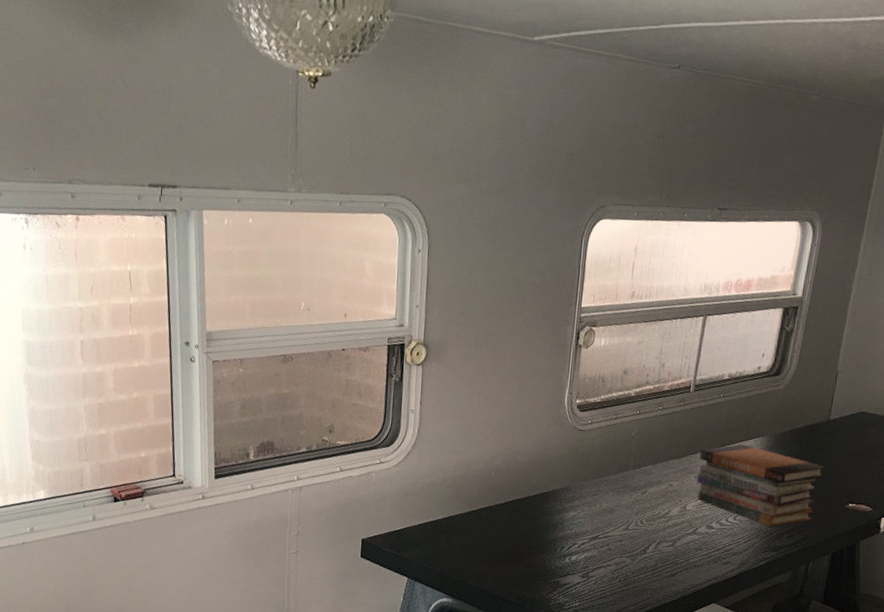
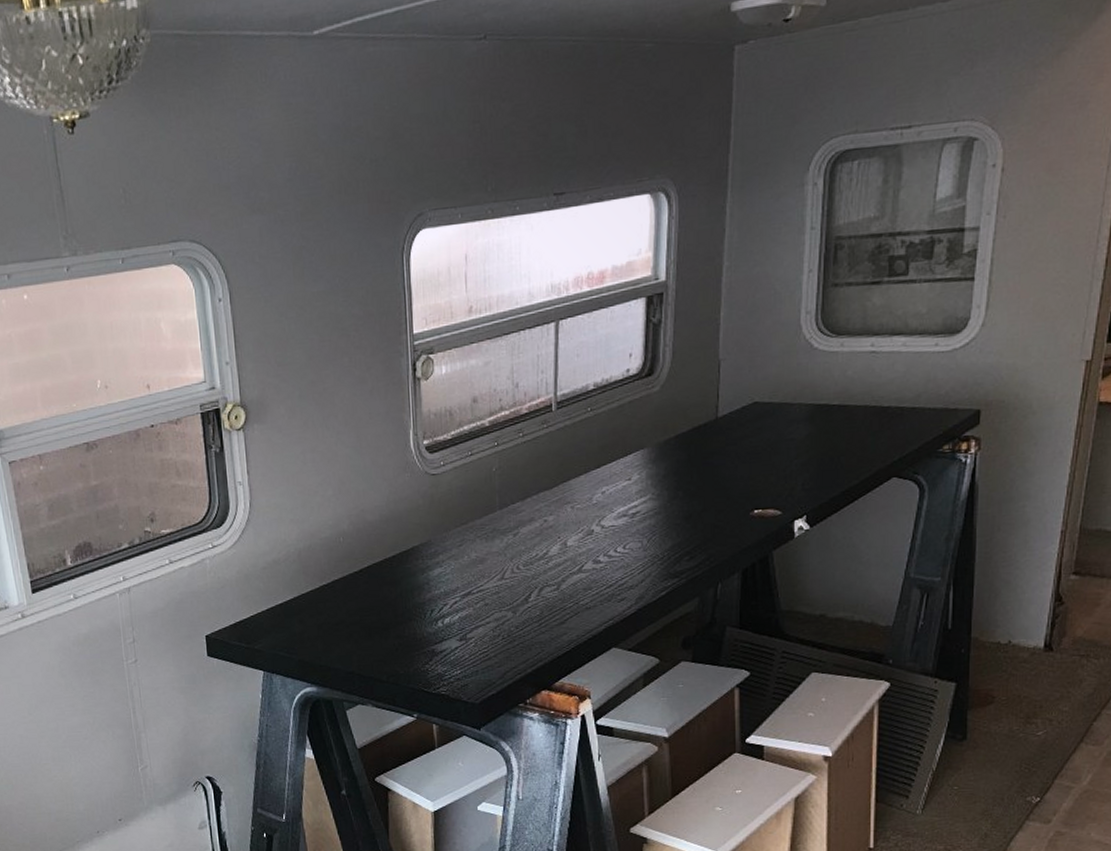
book stack: present [696,444,826,526] -> none [573,461,722,550]

